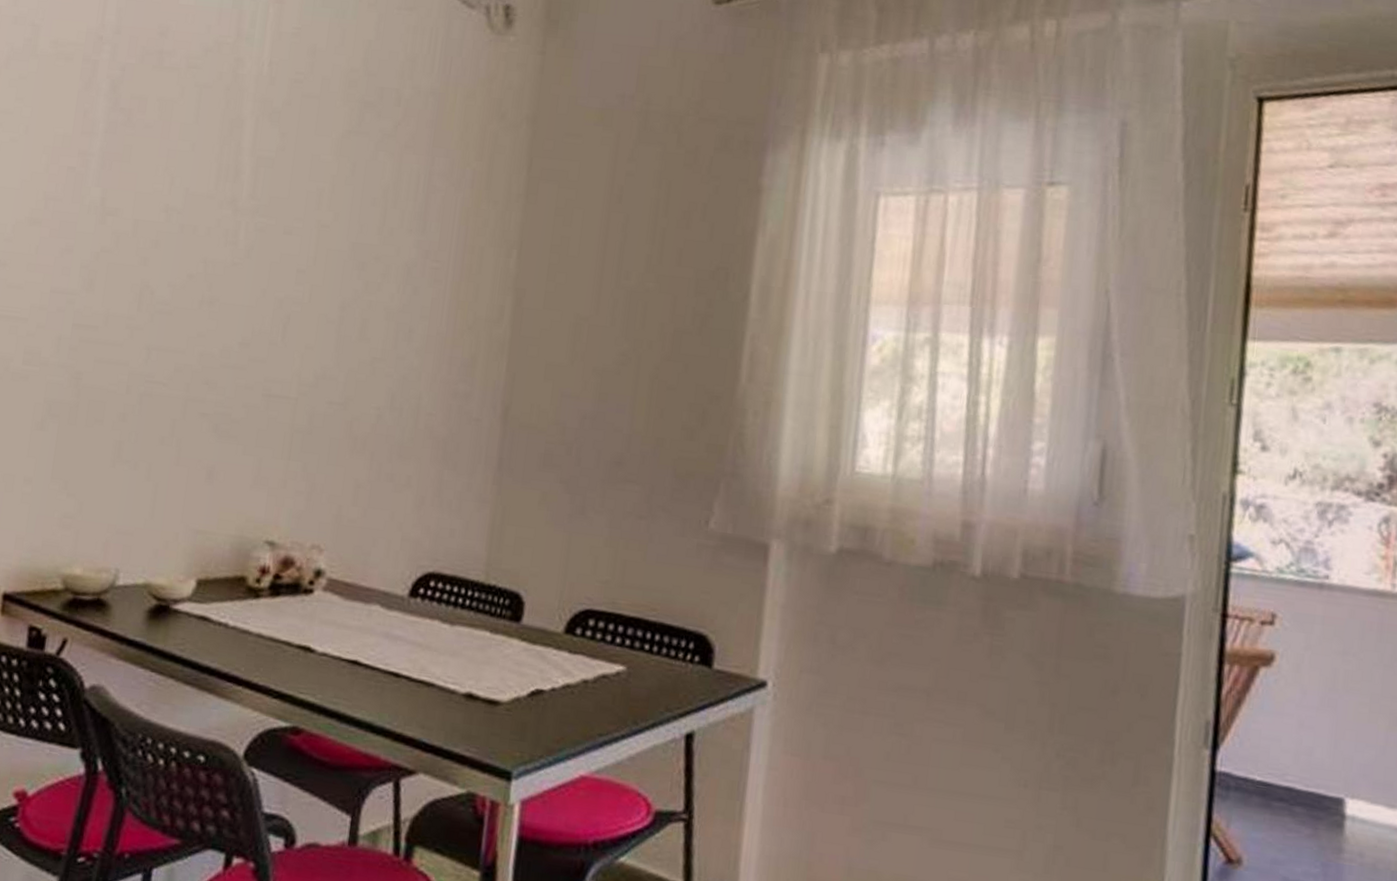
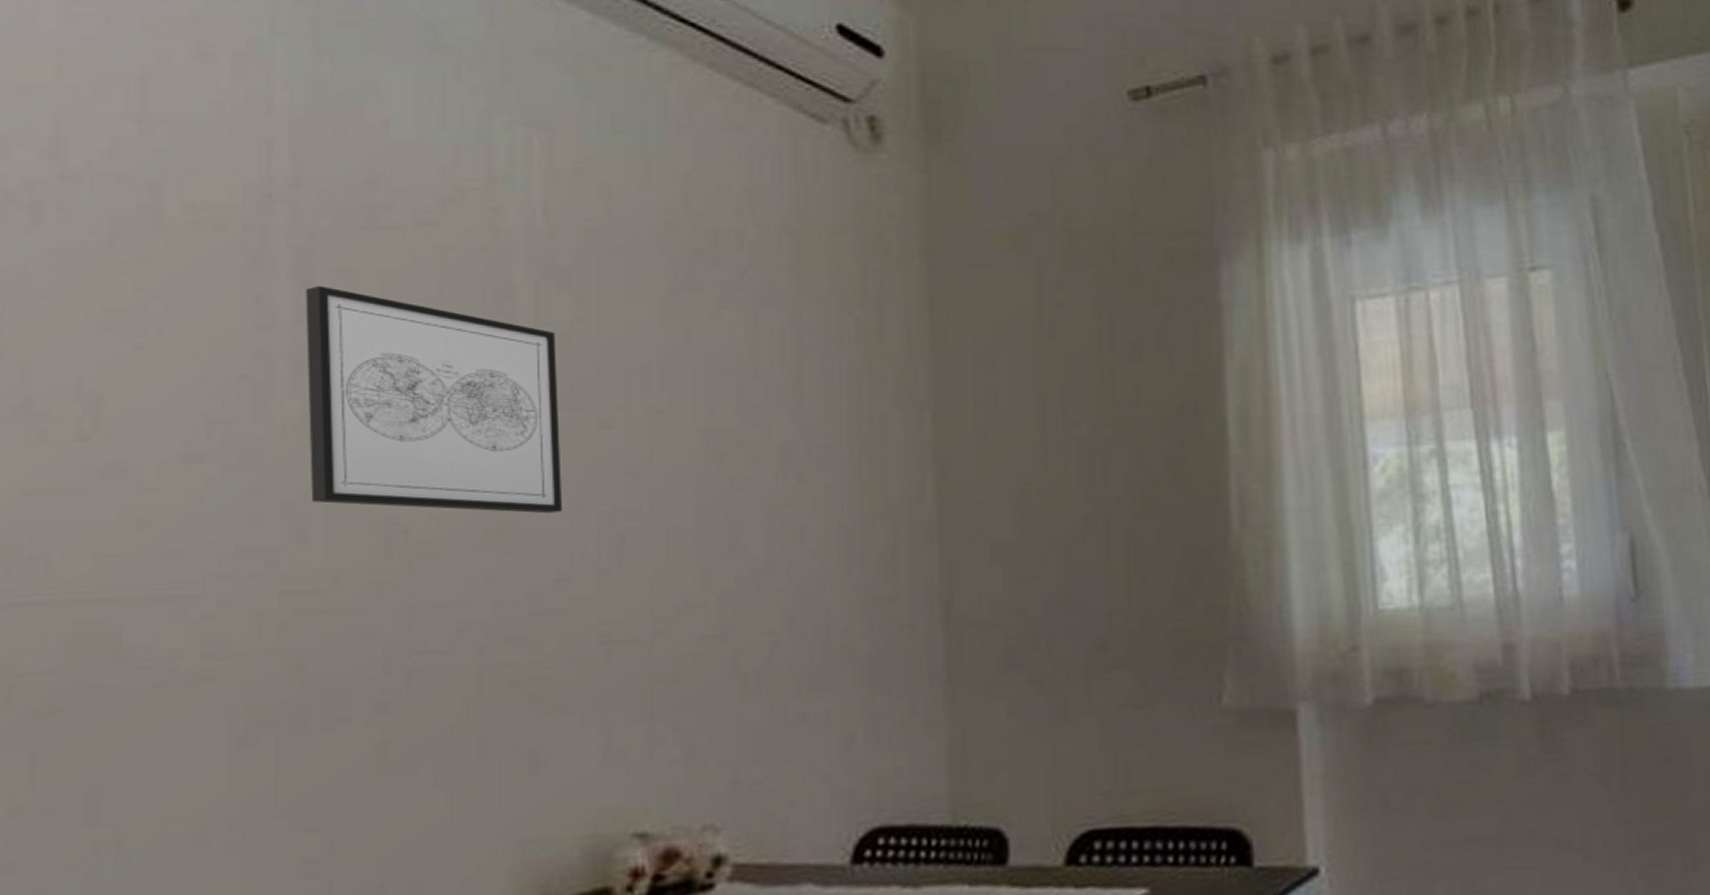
wall art: none [99,106,265,294] -> present [305,285,563,514]

